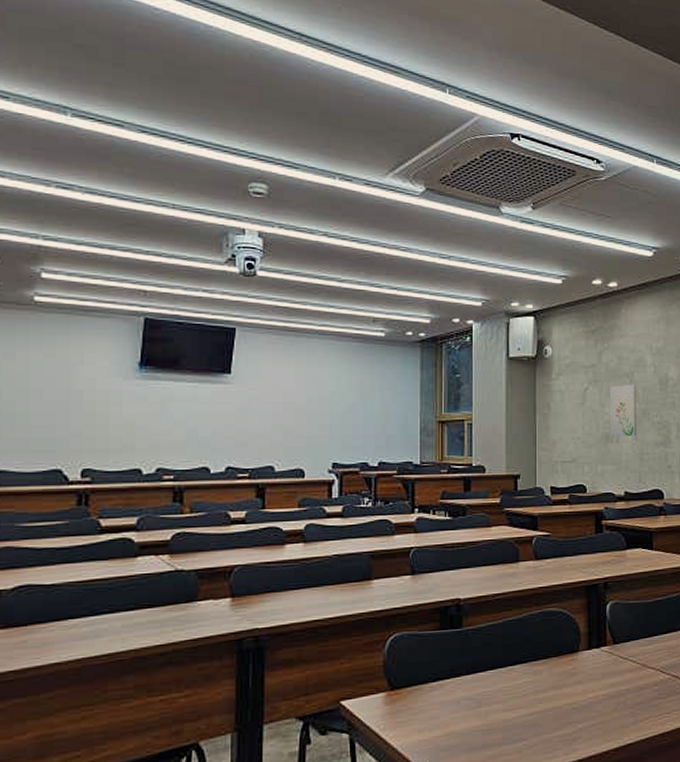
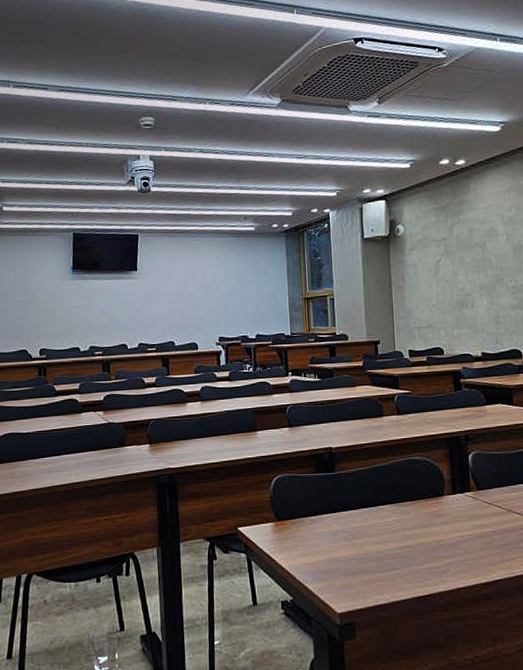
wall art: present [609,384,637,437] -> none [462,252,491,303]

